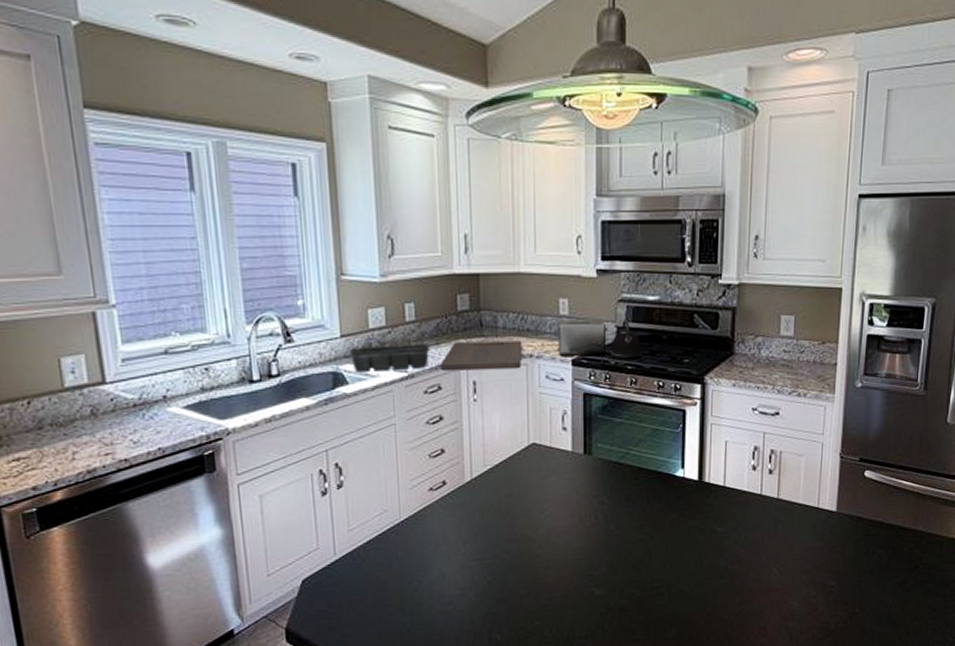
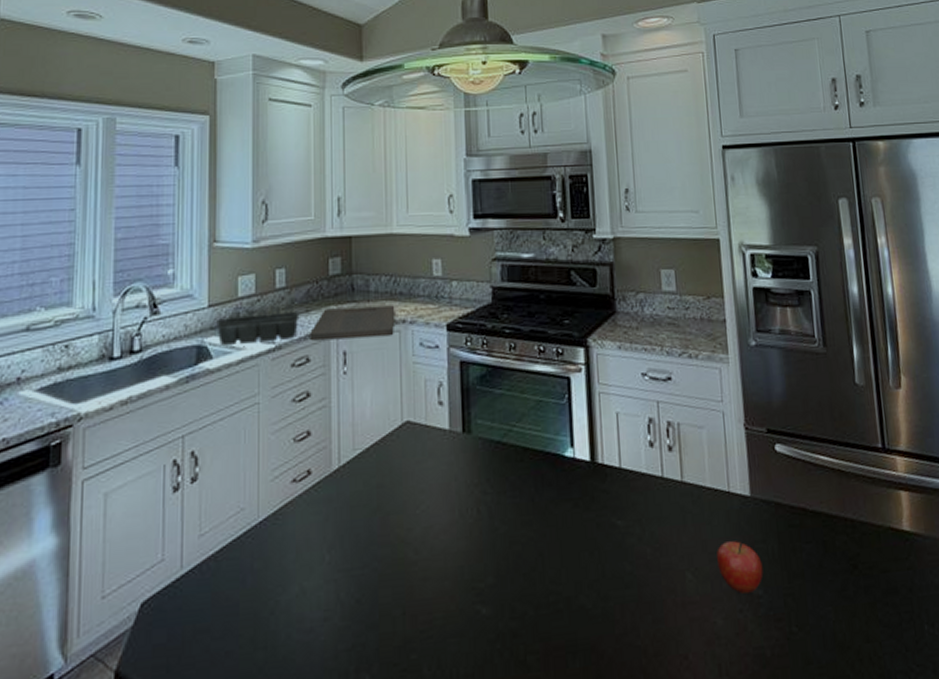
toaster: present [557,319,607,357] -> none [431,280,482,322]
kettle: present [610,319,642,360] -> none [486,278,520,323]
fruit: none [800,545,838,584] -> present [717,541,763,594]

